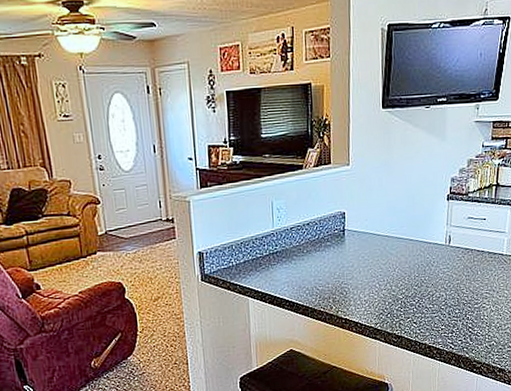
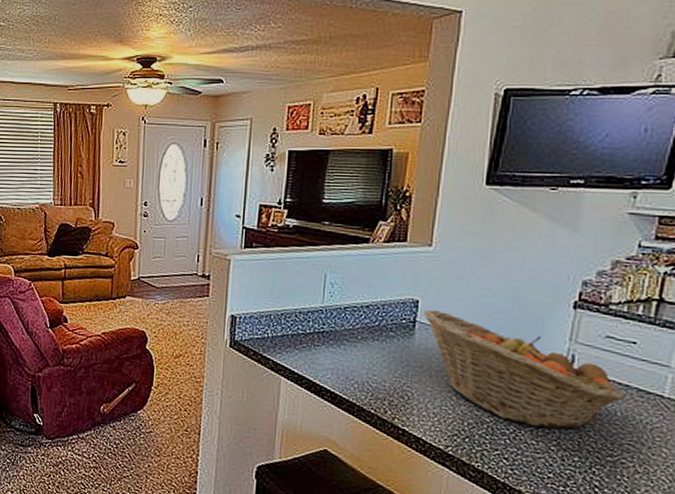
fruit basket: none [349,217,481,295] -> present [423,309,624,430]

